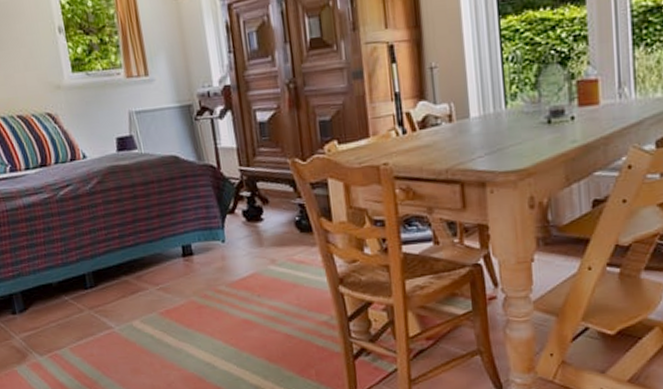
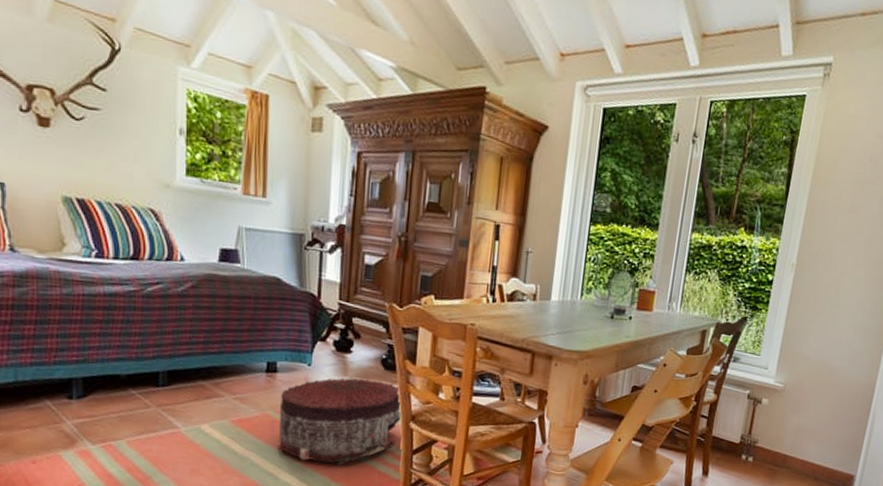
pouf: none [201,246,329,345] -> present [277,377,403,466]

